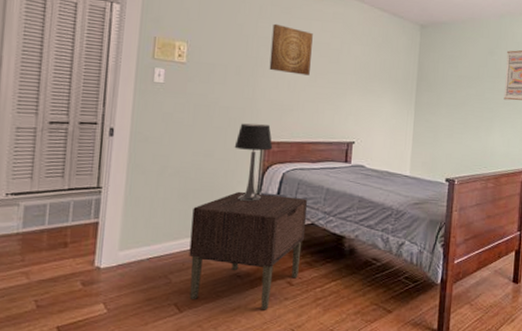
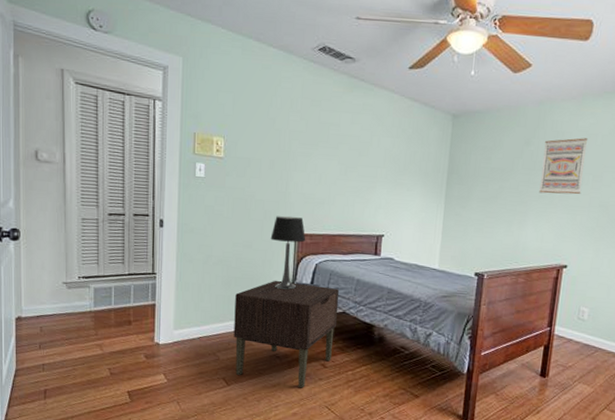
wall art: present [269,23,313,76] -> none [301,117,343,169]

